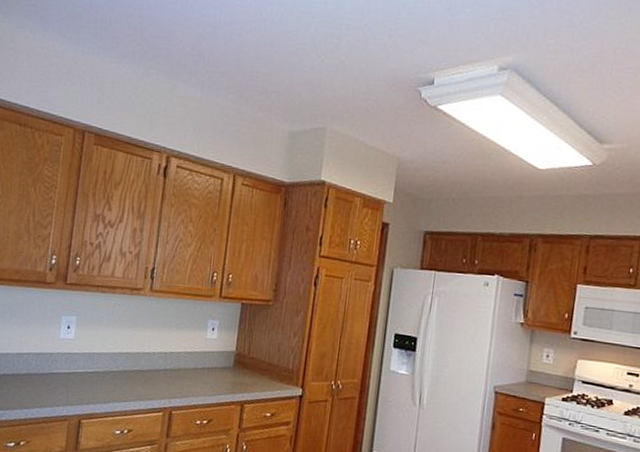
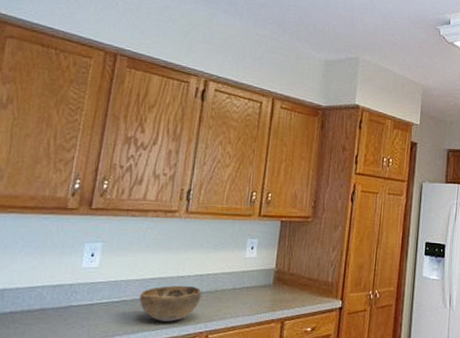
decorative bowl: none [110,361,166,395] -> present [139,285,202,322]

